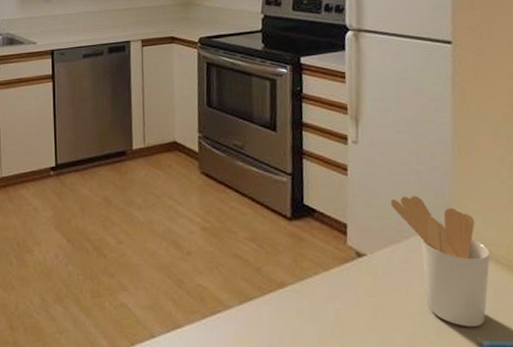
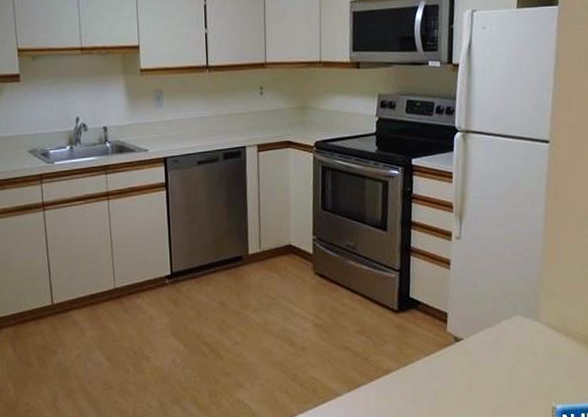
utensil holder: present [390,196,490,328] -> none [486,284,568,395]

